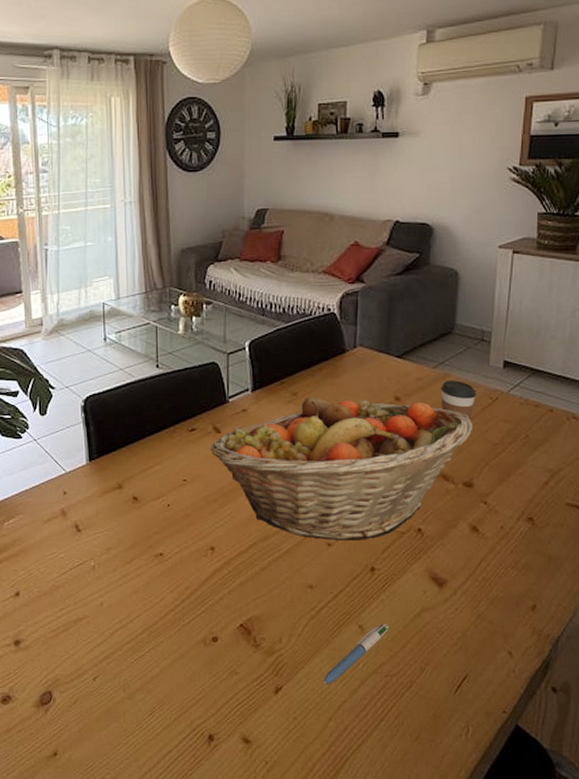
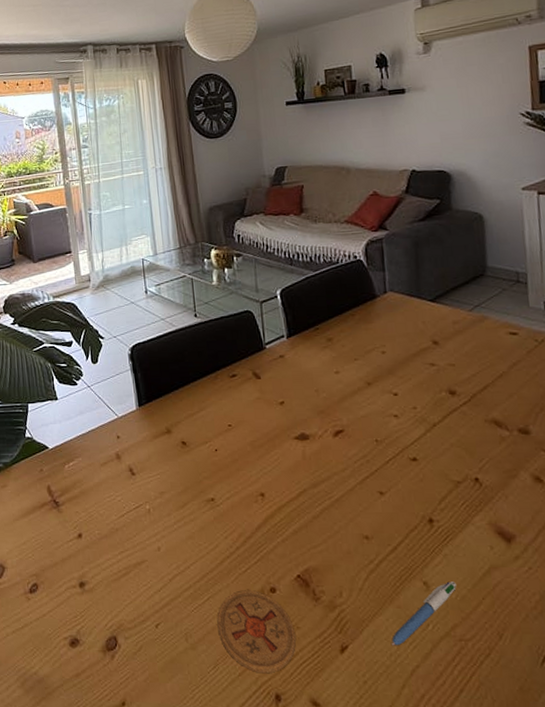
coaster: none [157,640,233,717] -> present [217,590,296,674]
fruit basket: present [211,396,474,541] -> none [252,341,521,490]
coffee cup: present [440,381,477,421] -> none [480,323,520,364]

